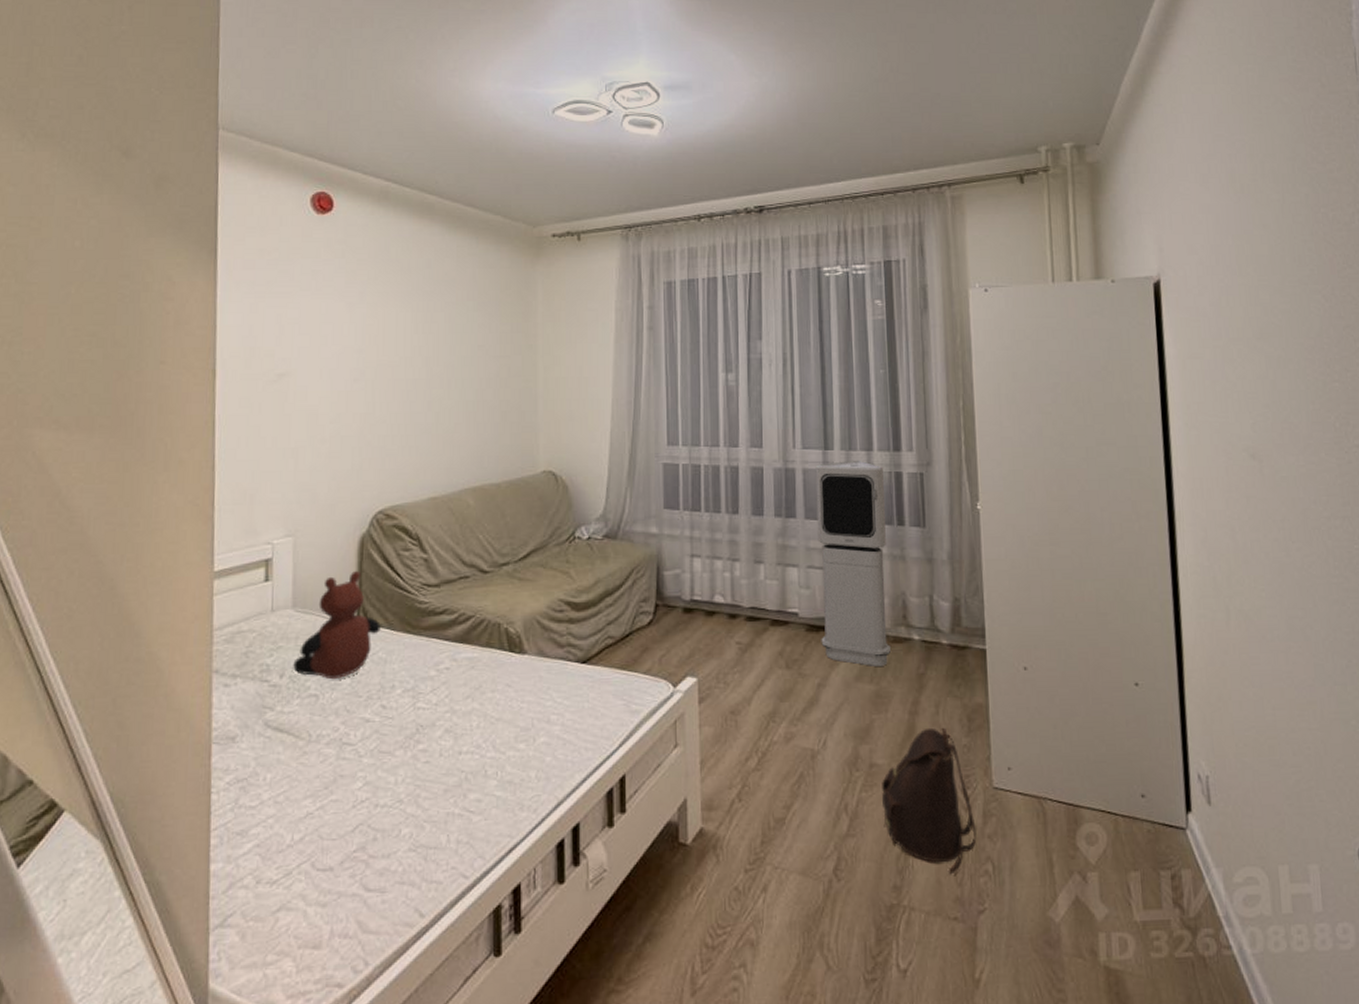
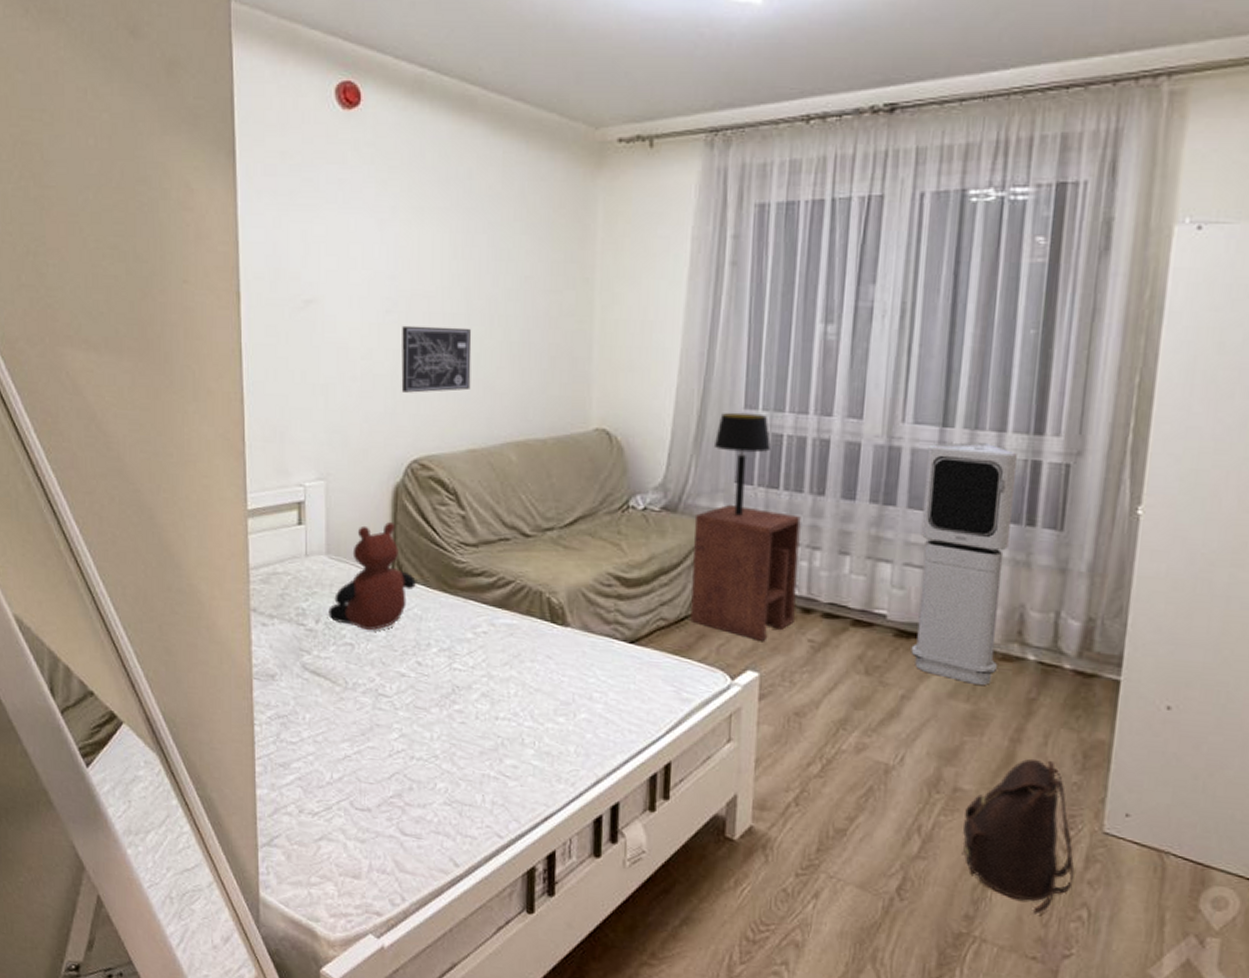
wall art: none [367,391,432,450] -> present [401,325,472,393]
side table: none [632,527,723,648] -> present [690,504,801,641]
table lamp: none [644,449,691,537] -> present [713,412,771,516]

